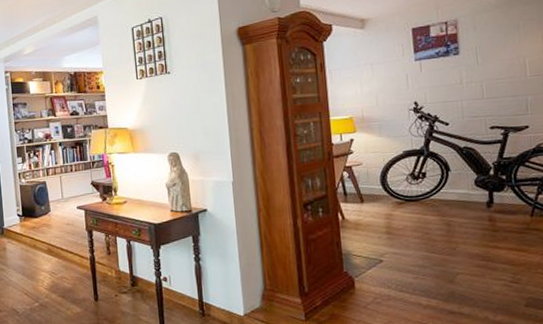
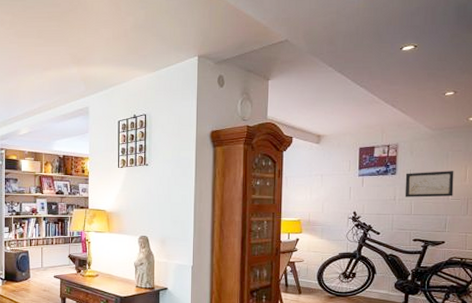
wall art: none [470,43,532,79] -> present [404,171,454,197]

